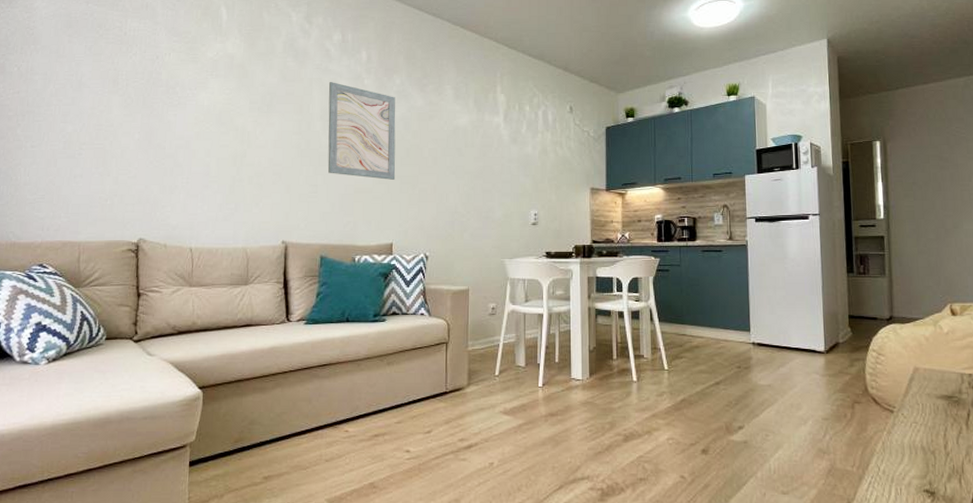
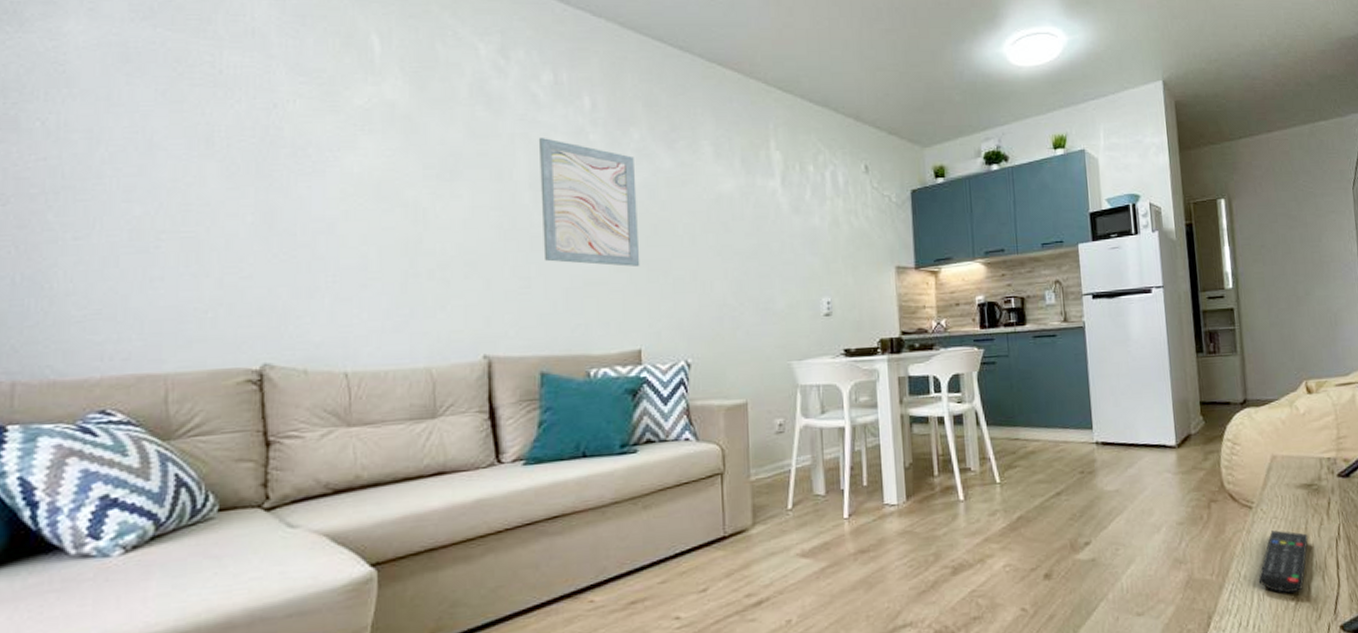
remote control: none [896,434,947,492] -> present [1258,530,1308,594]

